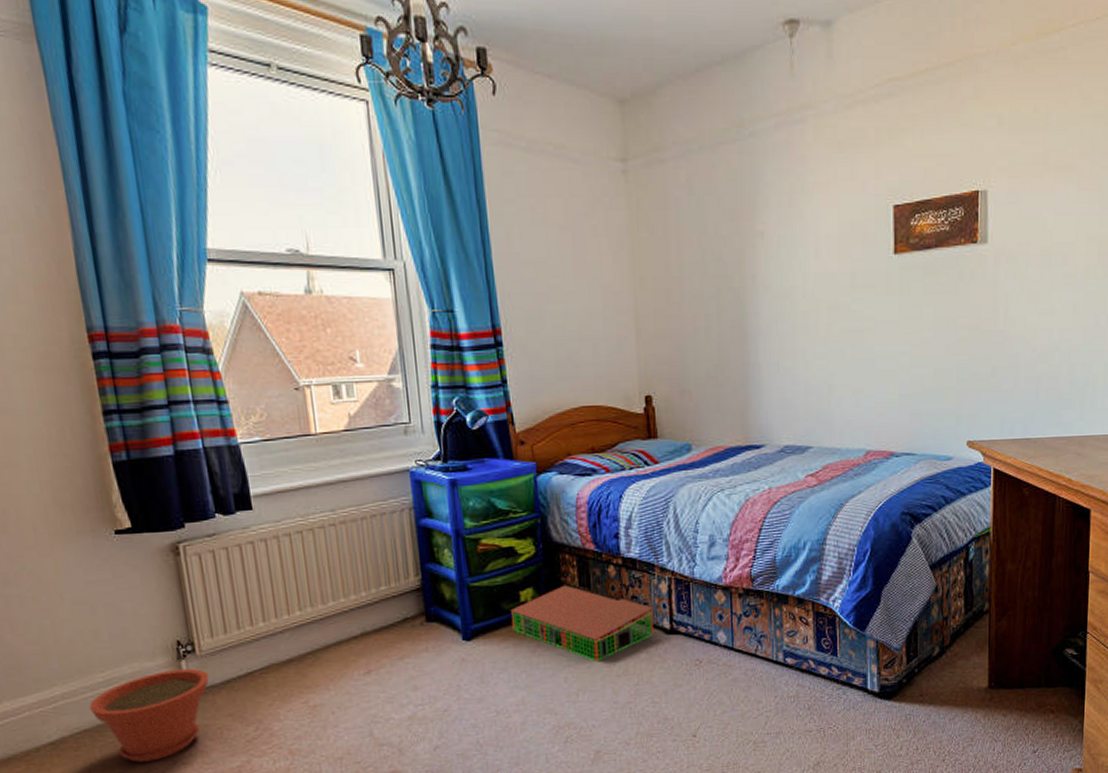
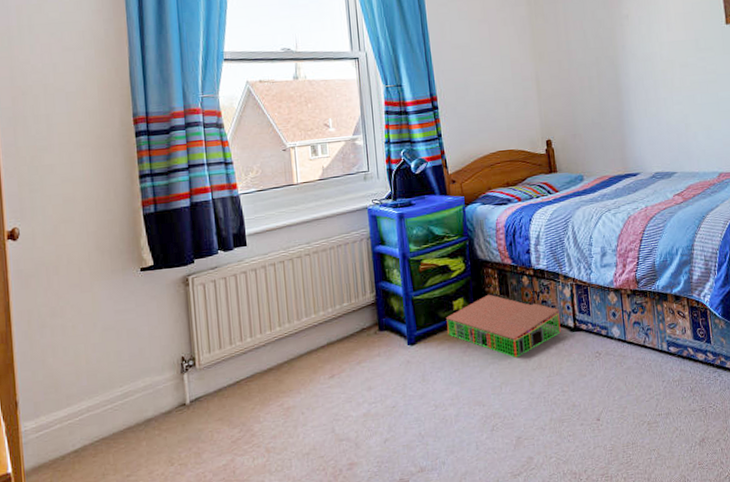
plant pot: present [88,668,210,763] -> none [107,380,205,466]

